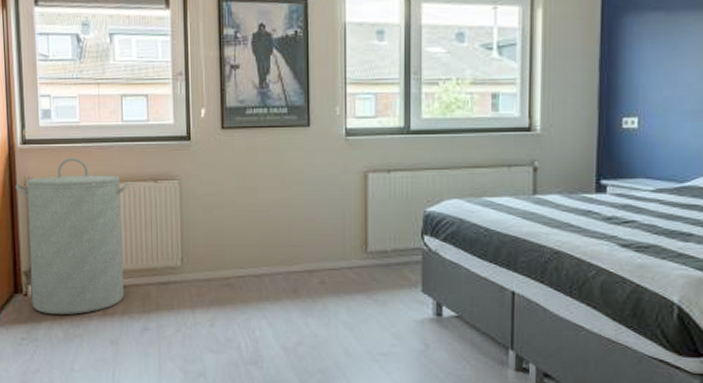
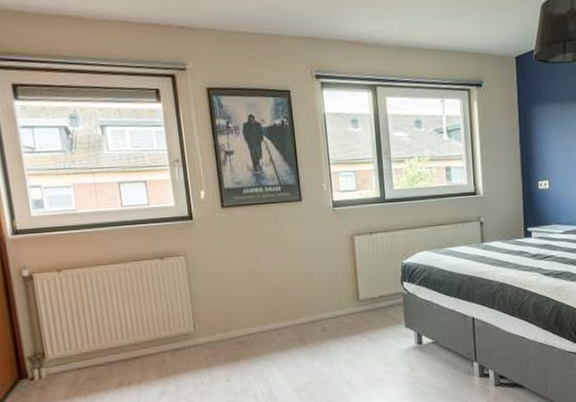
laundry hamper: present [15,157,132,315] -> none [9,243,139,394]

